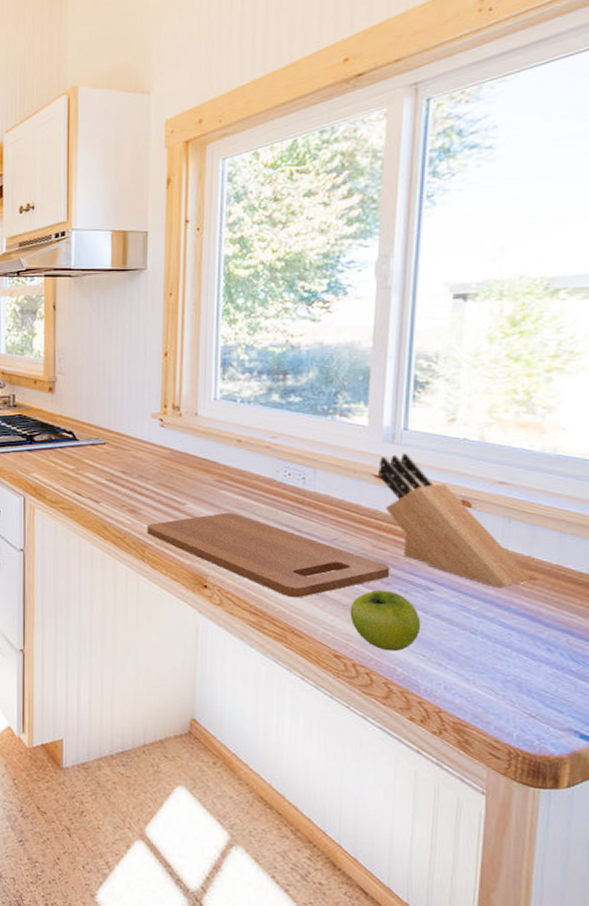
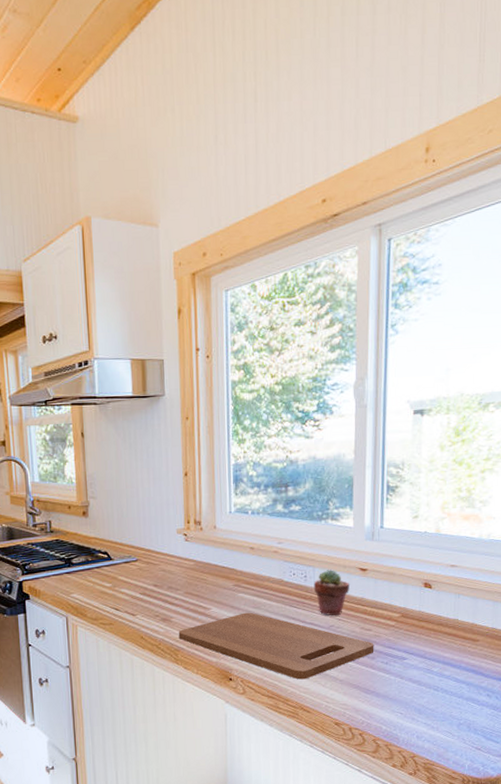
potted succulent: none [313,473,361,527] -> present [313,570,350,616]
fruit: present [350,589,421,652] -> none [345,664,398,714]
knife block: present [378,453,531,588] -> none [362,548,475,652]

